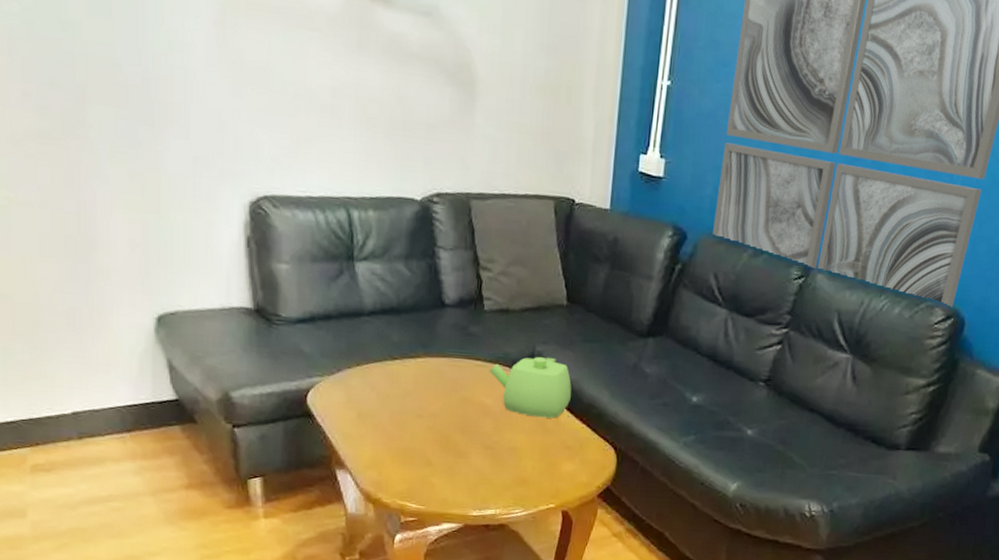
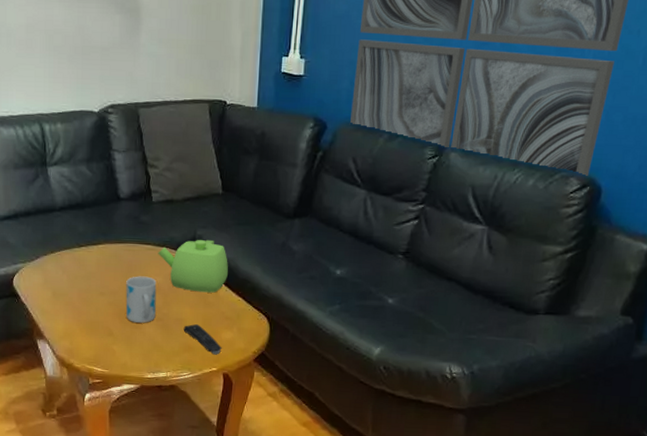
mug: none [448,396,487,452] -> present [125,276,157,323]
remote control: none [517,454,561,490] -> present [183,324,222,355]

